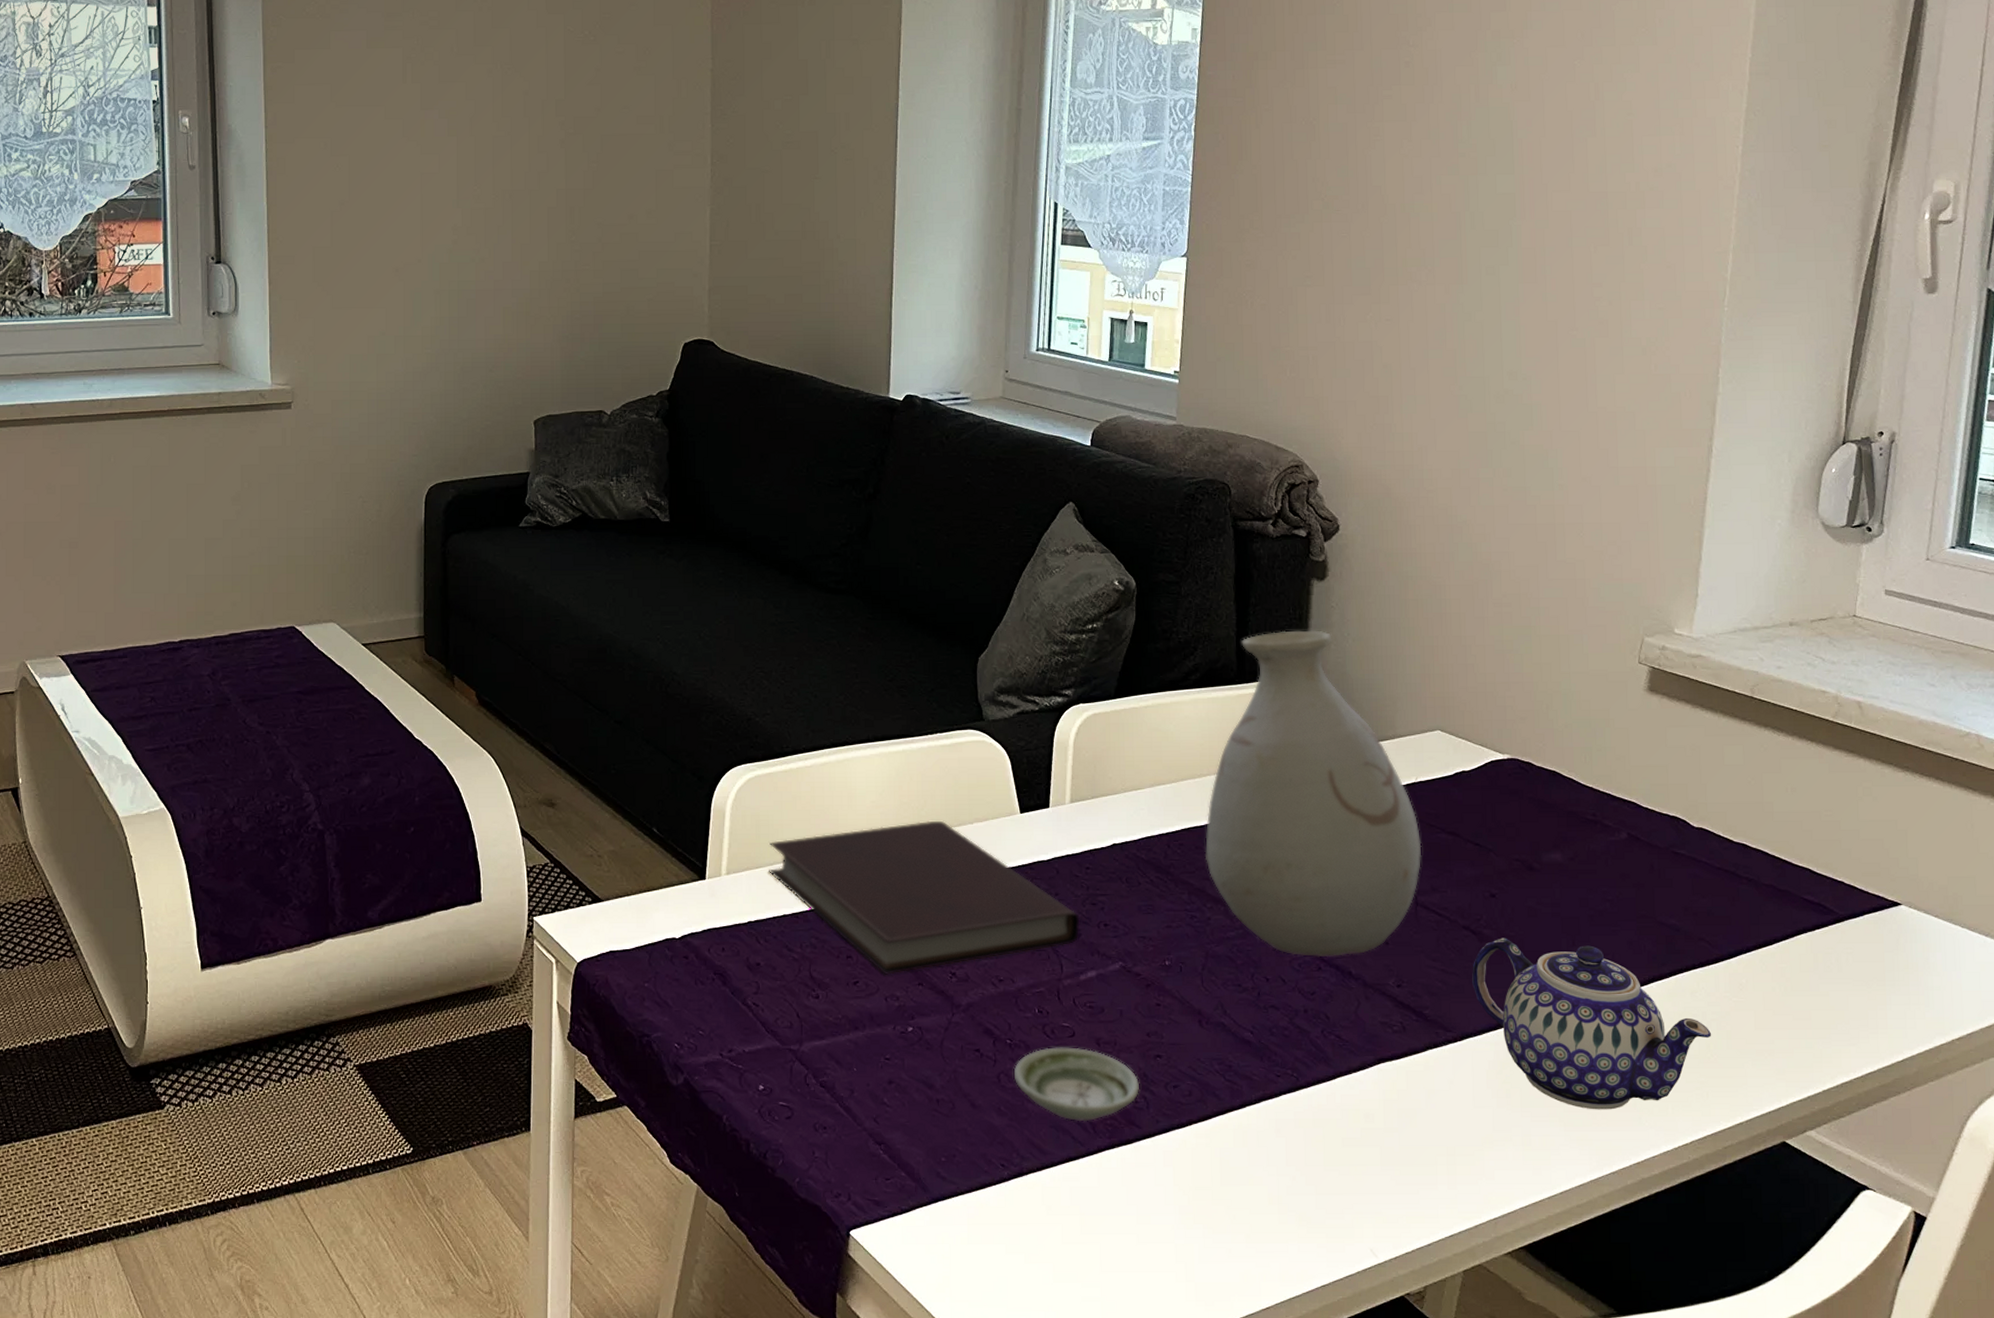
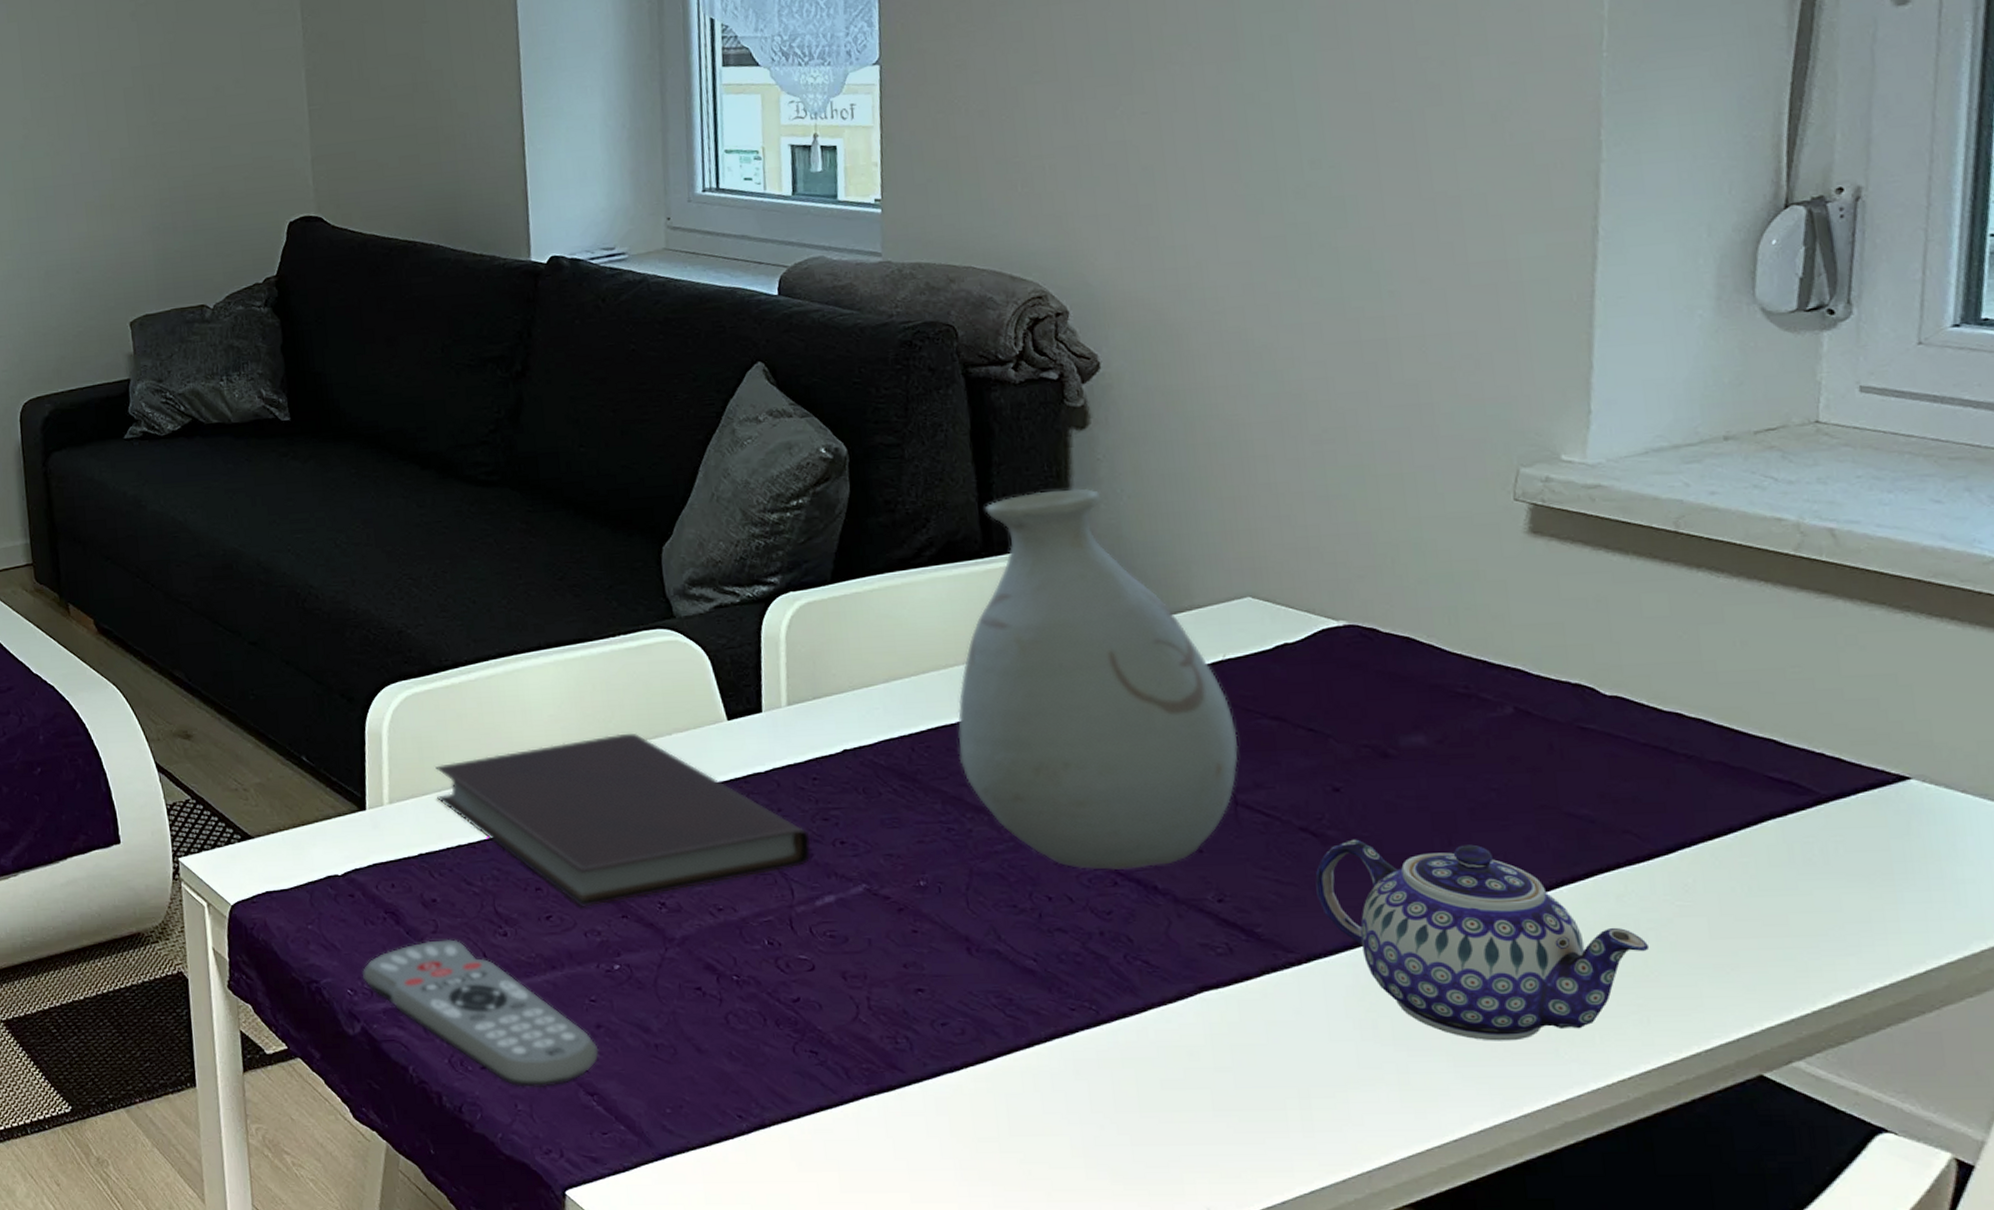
remote control: none [690,1000,889,1137] -> present [363,939,599,1088]
saucer: present [1013,1047,1140,1122] -> none [743,982,901,1066]

